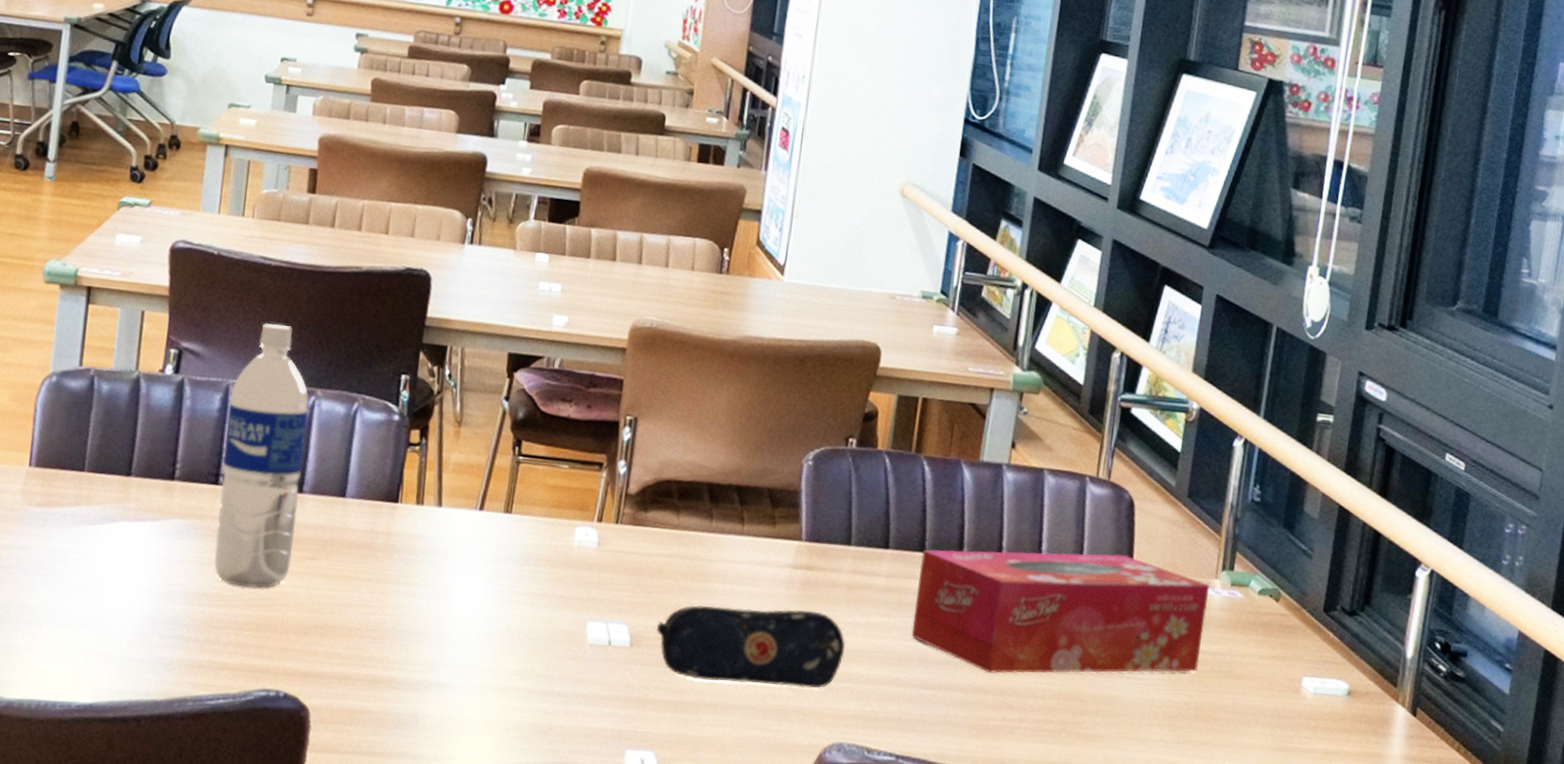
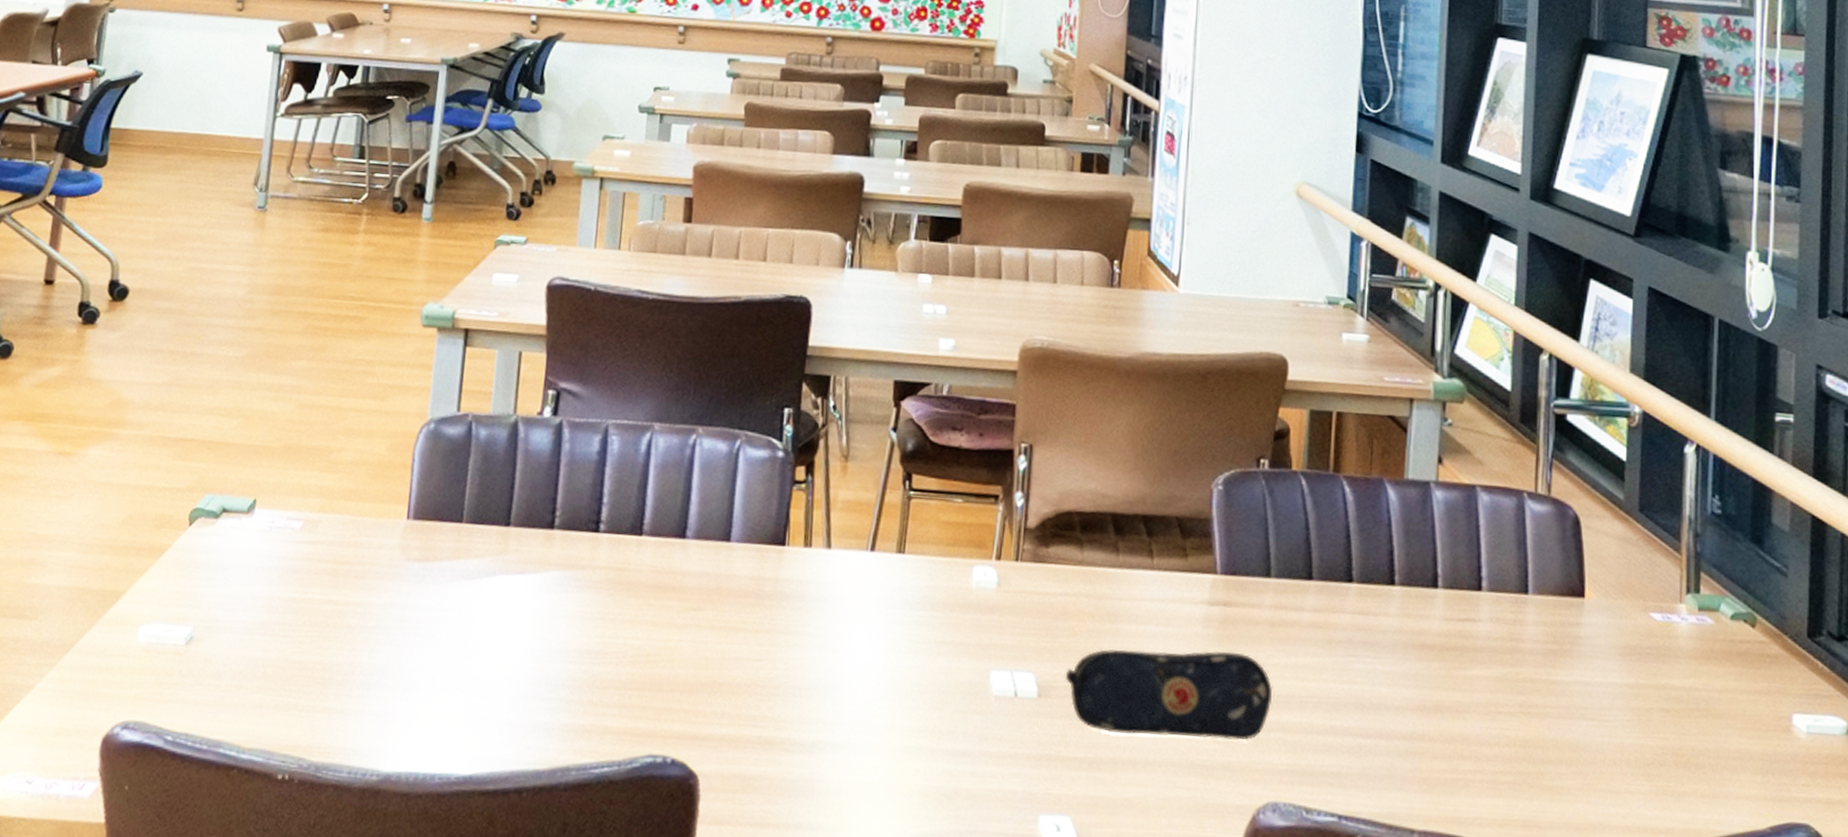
water bottle: present [213,323,309,588] -> none [595,359,690,644]
tissue box: present [911,549,1209,674] -> none [1344,578,1674,718]

